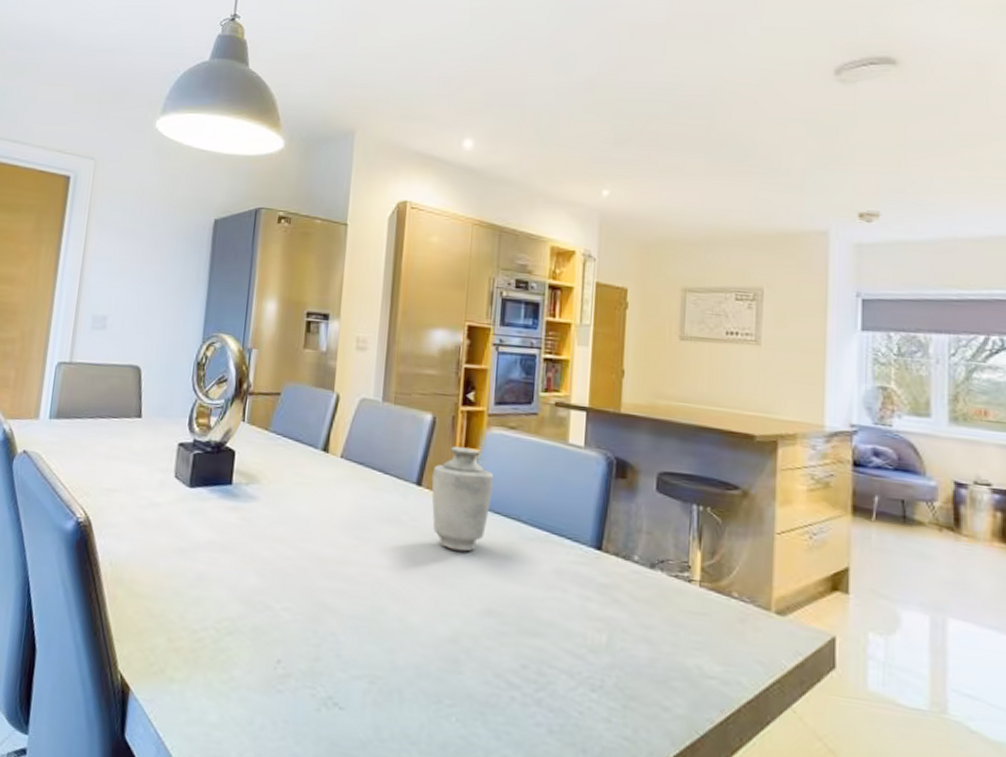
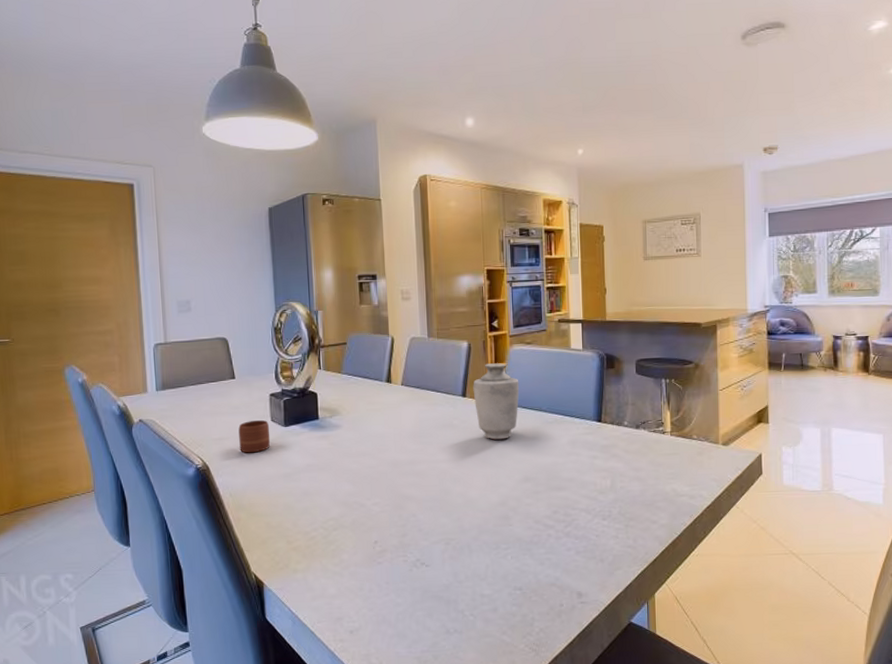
mug: none [131,473,172,515] -> present [238,420,271,453]

